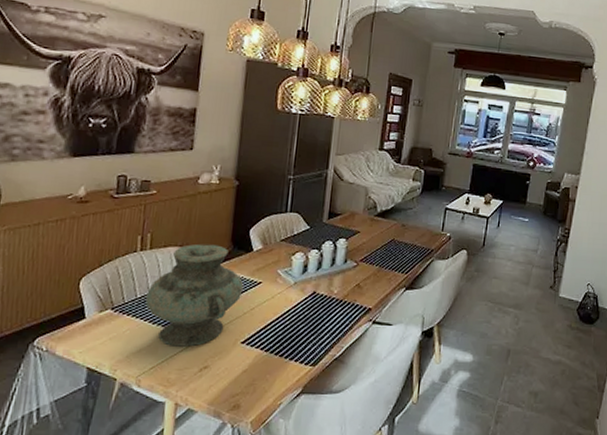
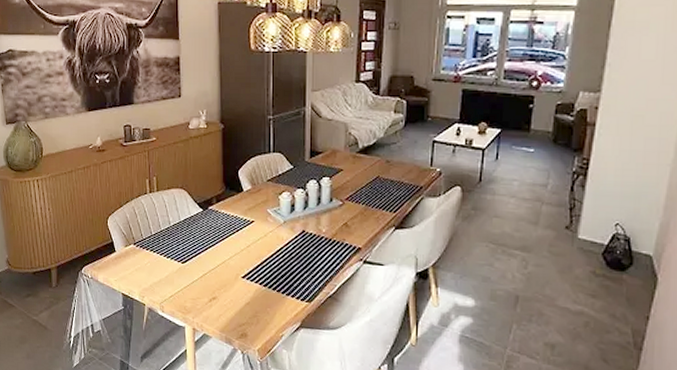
vase: present [145,244,244,347] -> none [159,185,238,279]

